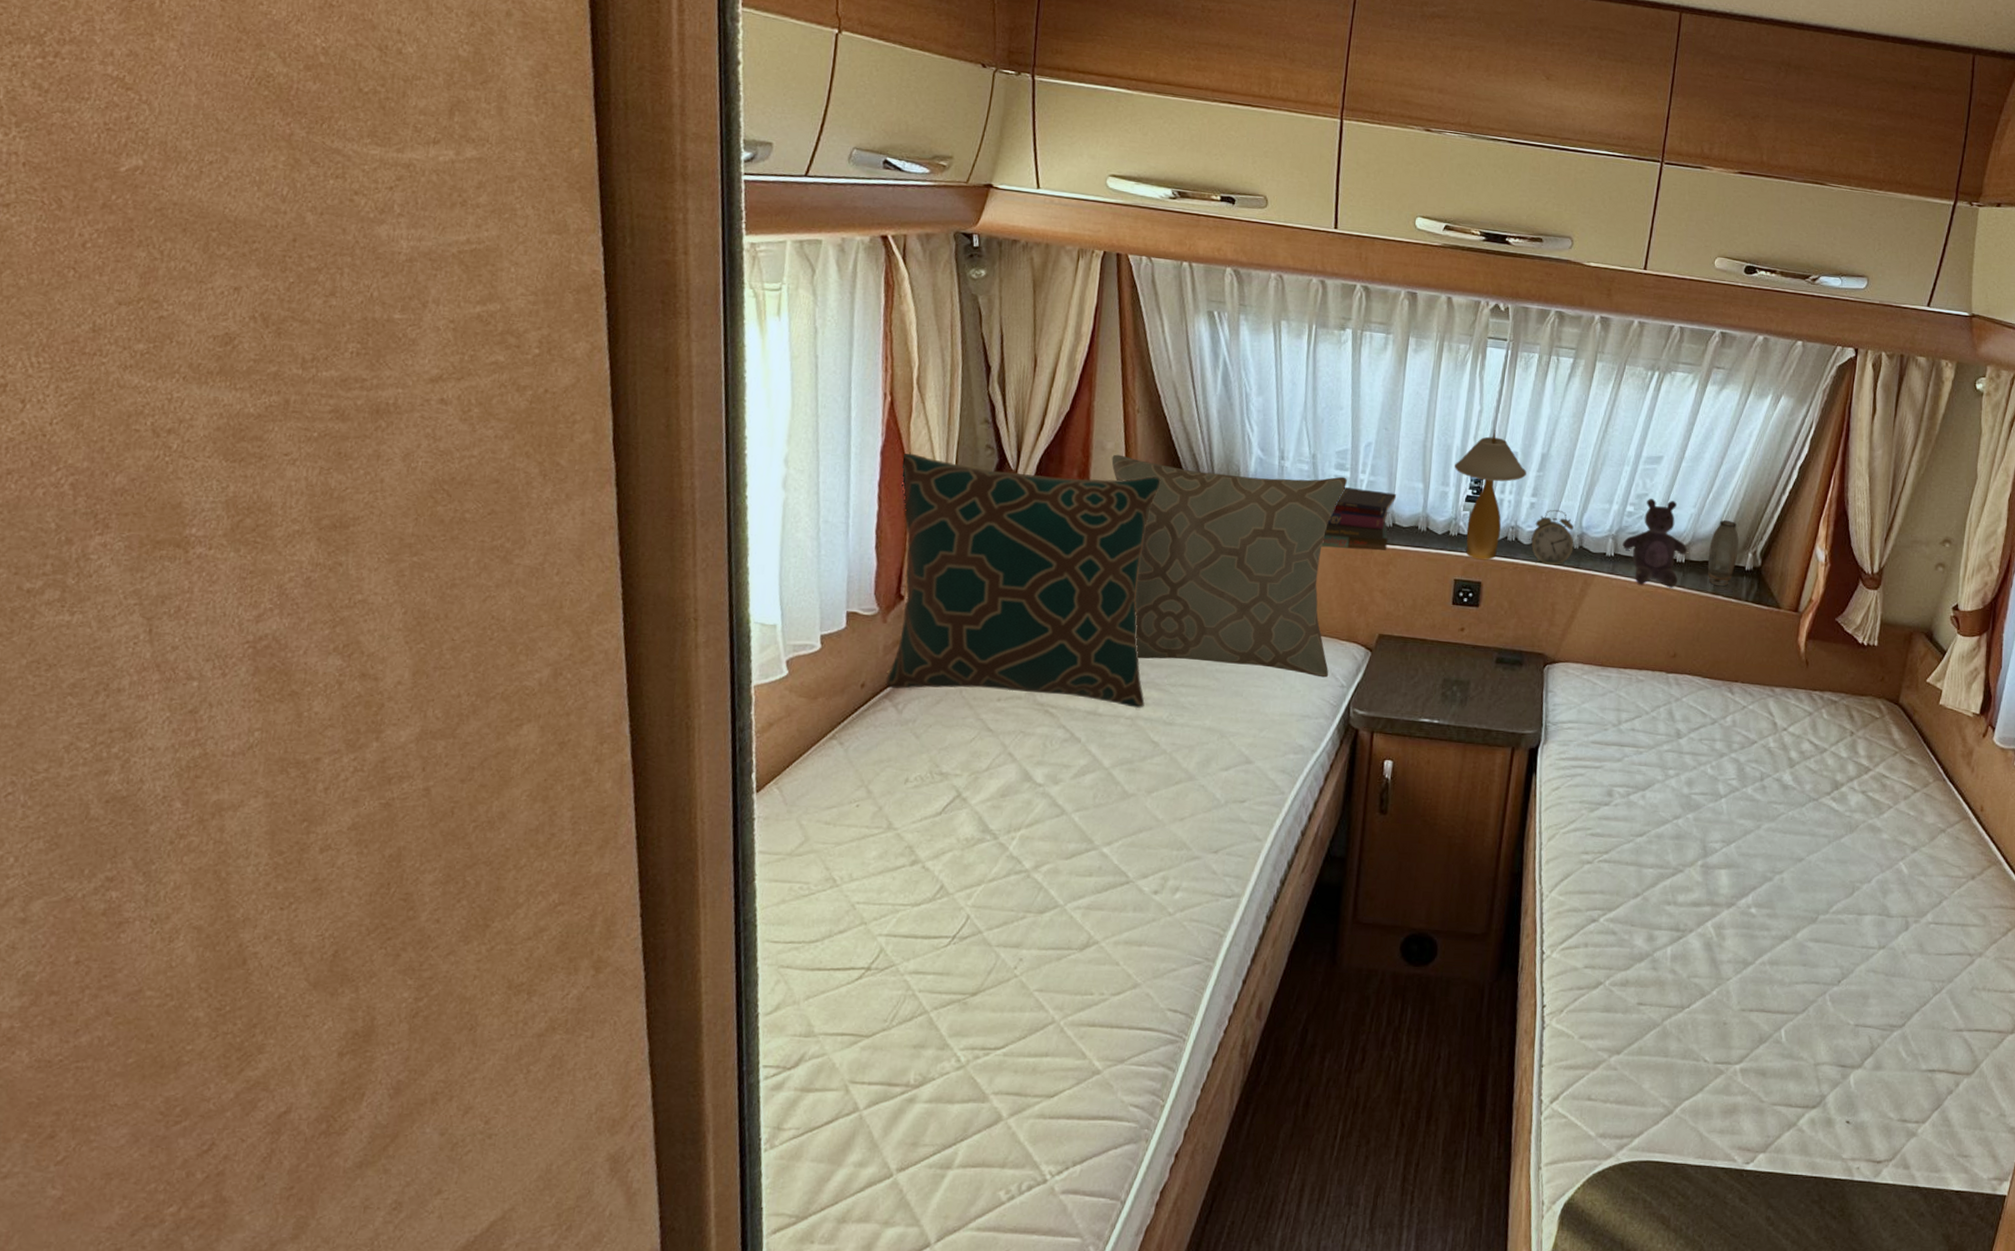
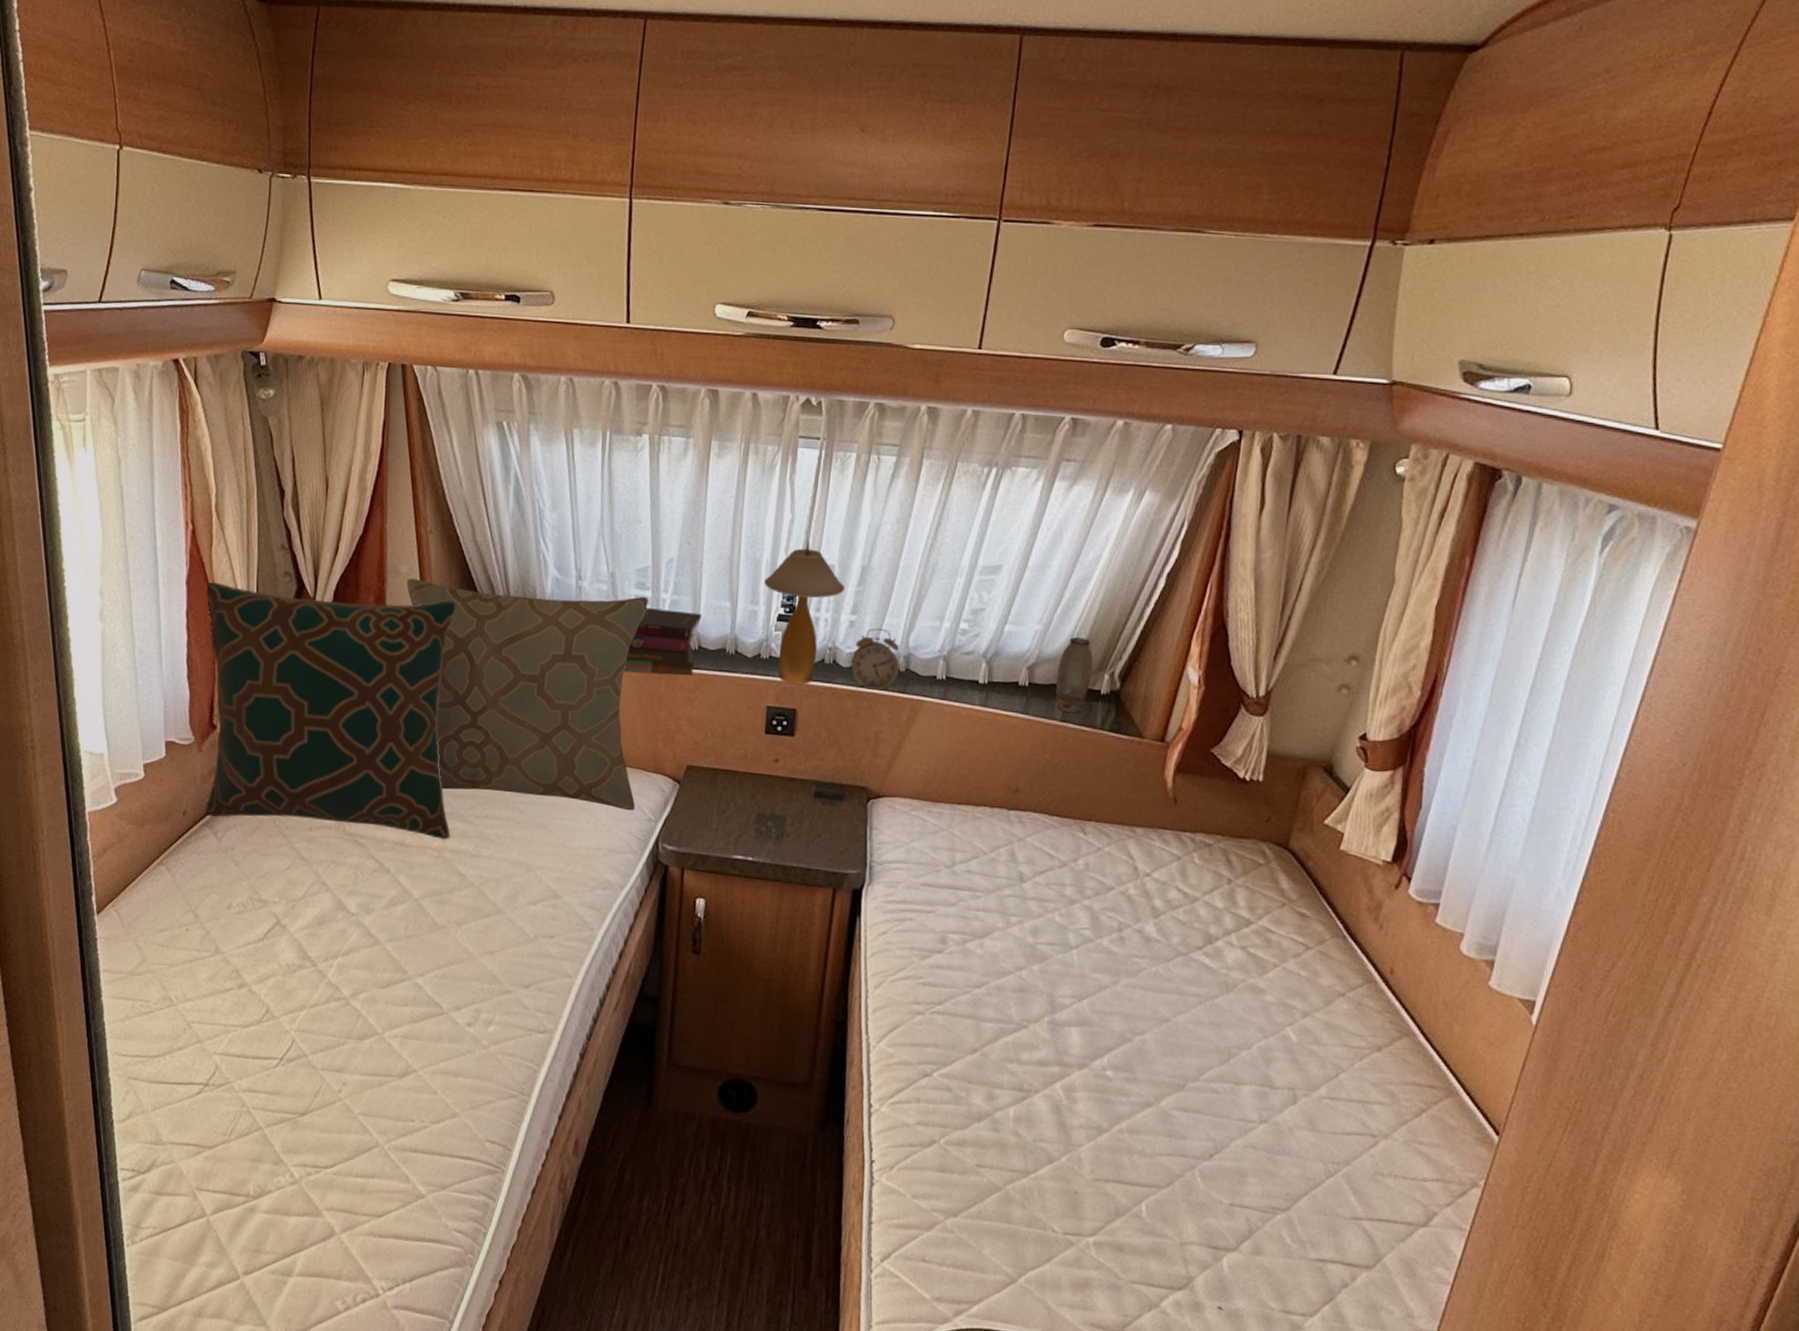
stuffed animal: present [1622,498,1688,588] -> none [955,614,1032,715]

